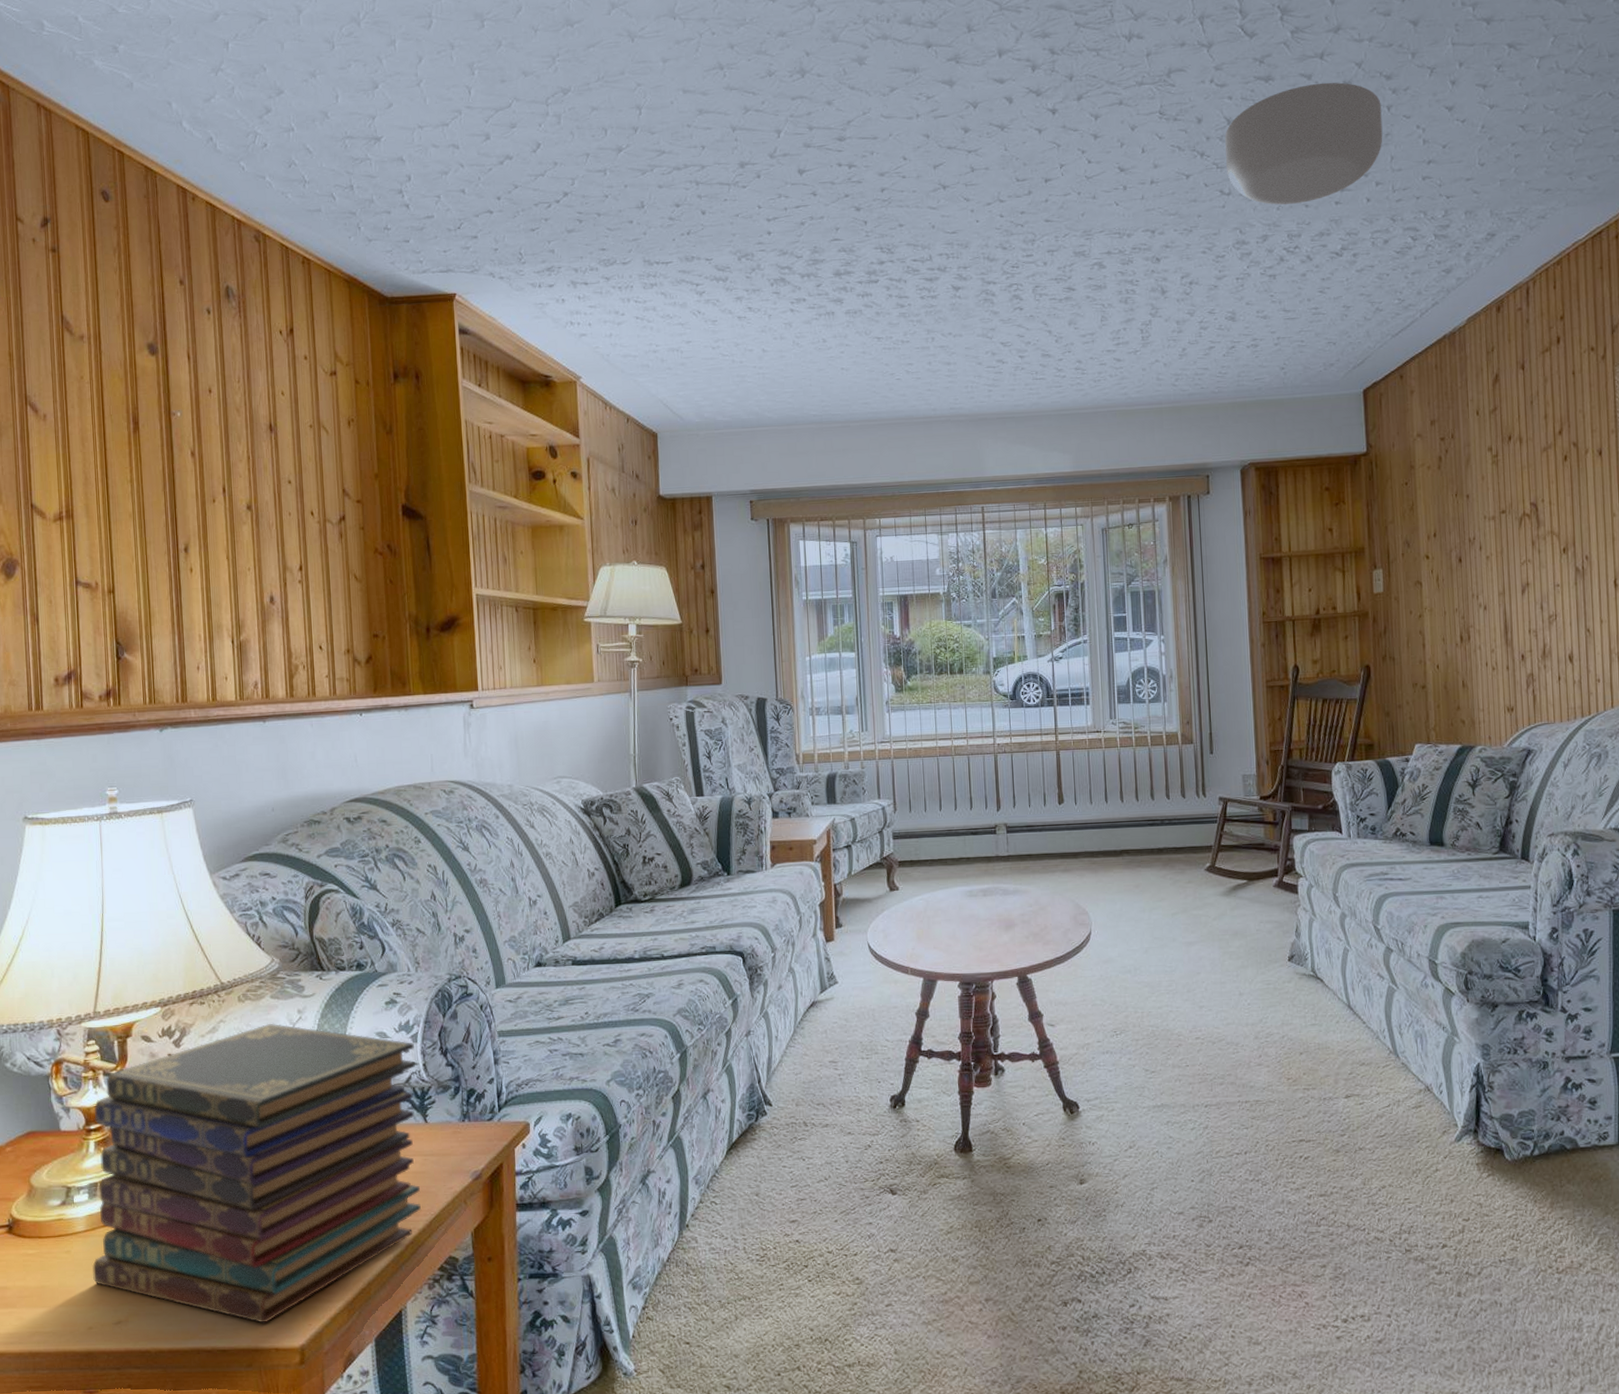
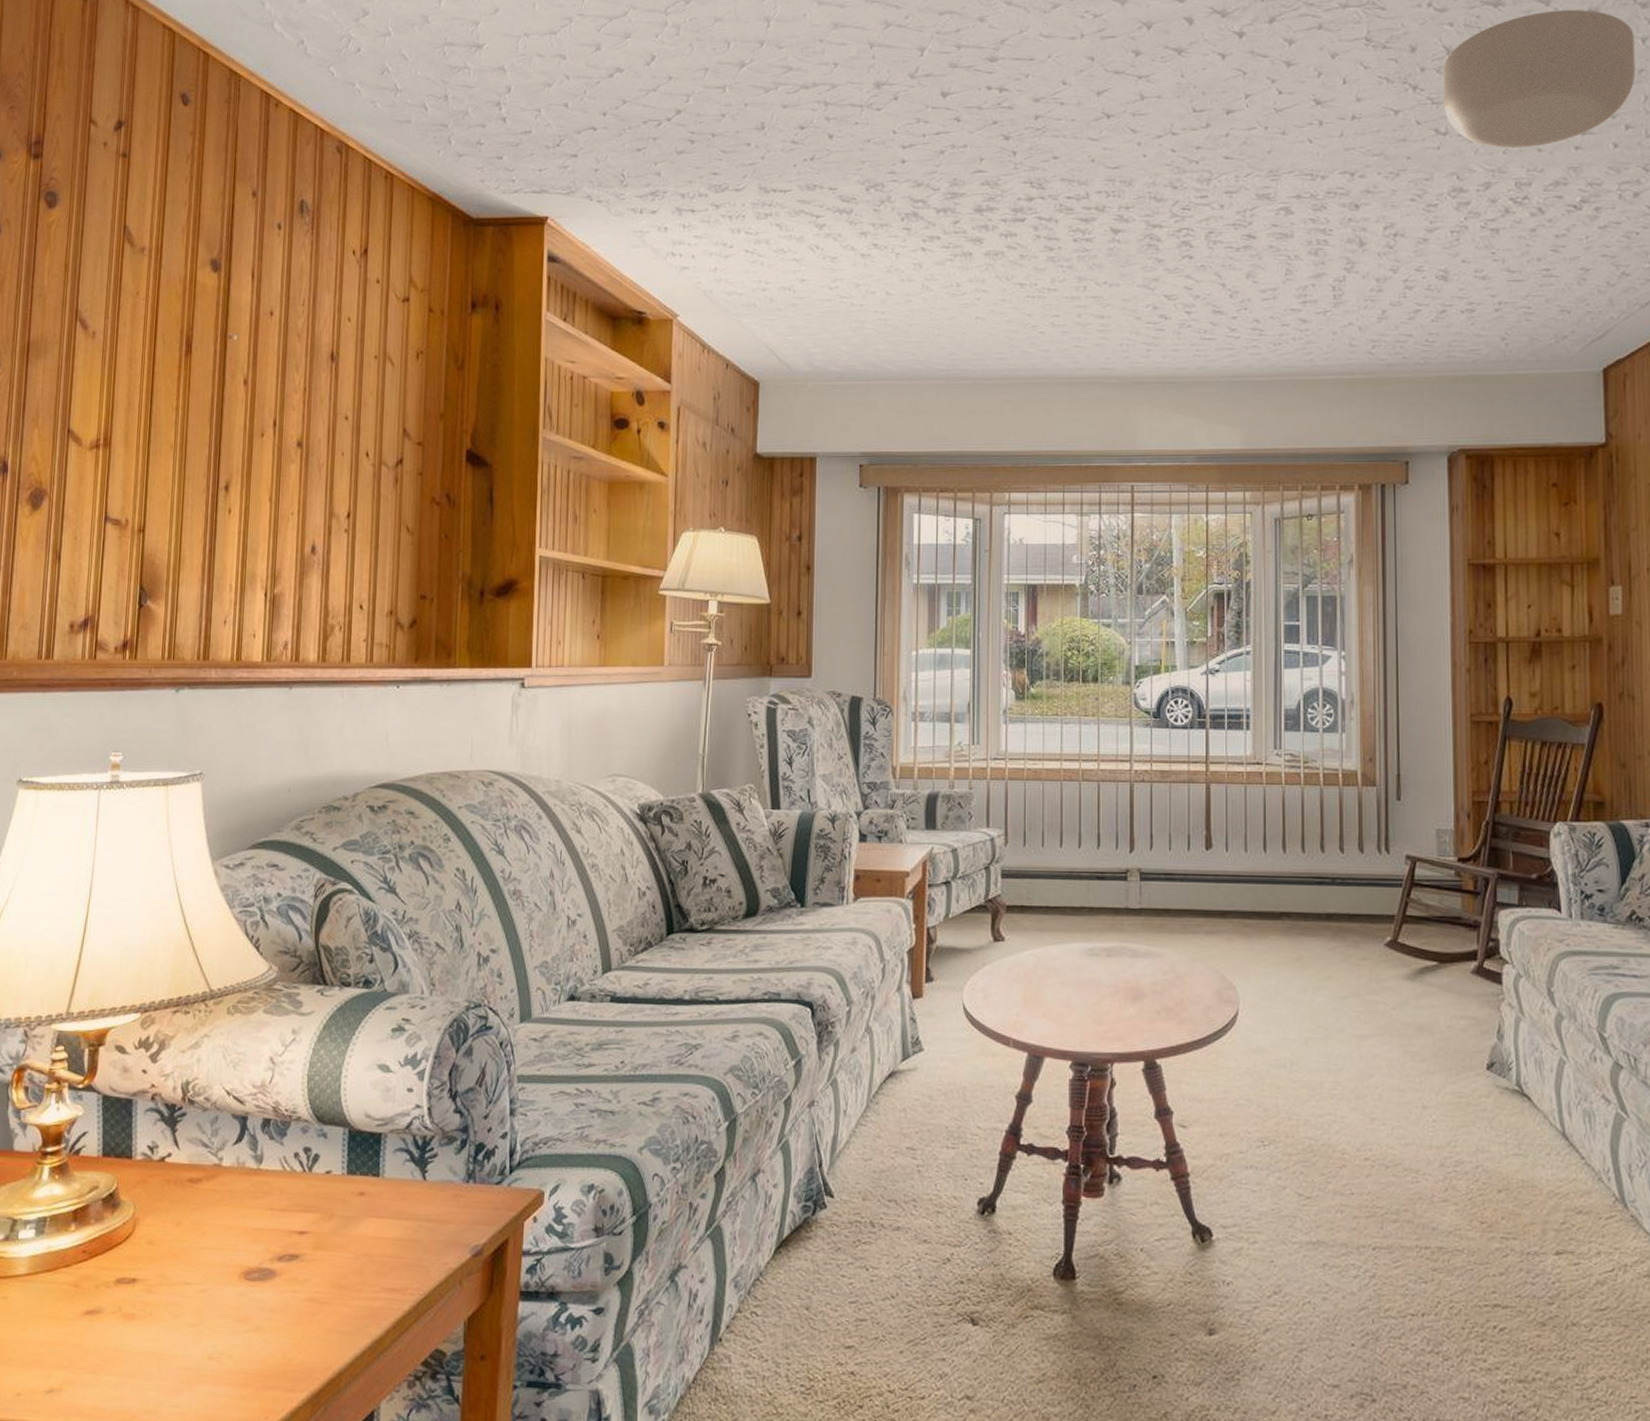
book stack: present [92,1023,421,1323] -> none [29,1042,420,1410]

